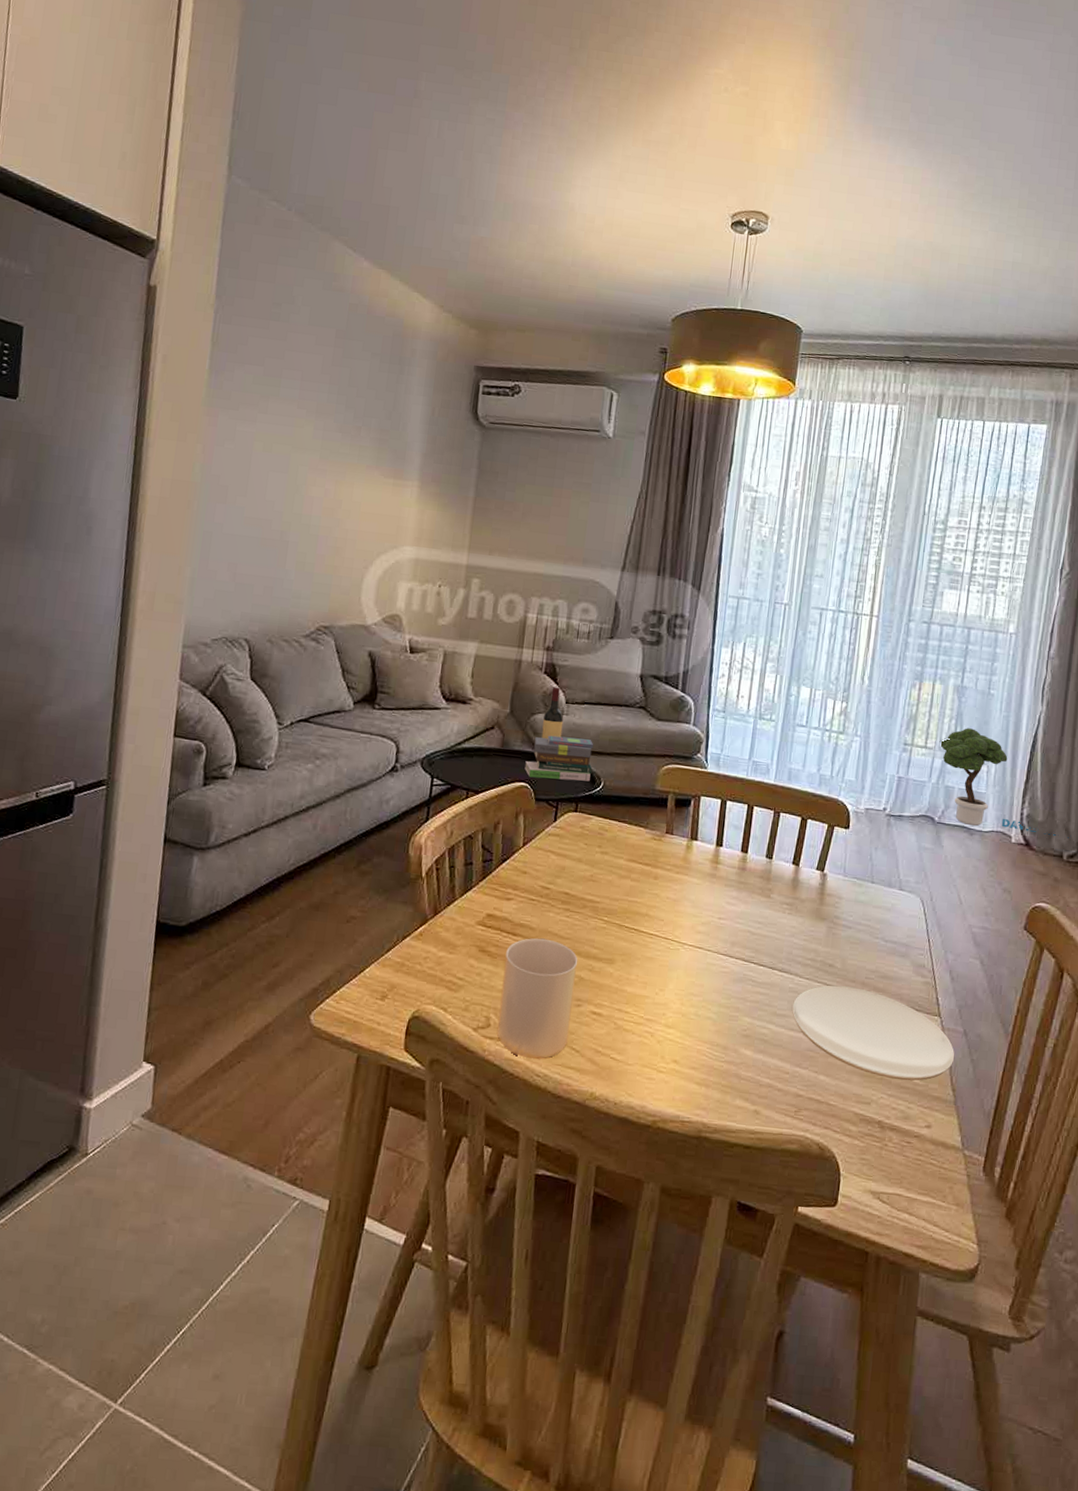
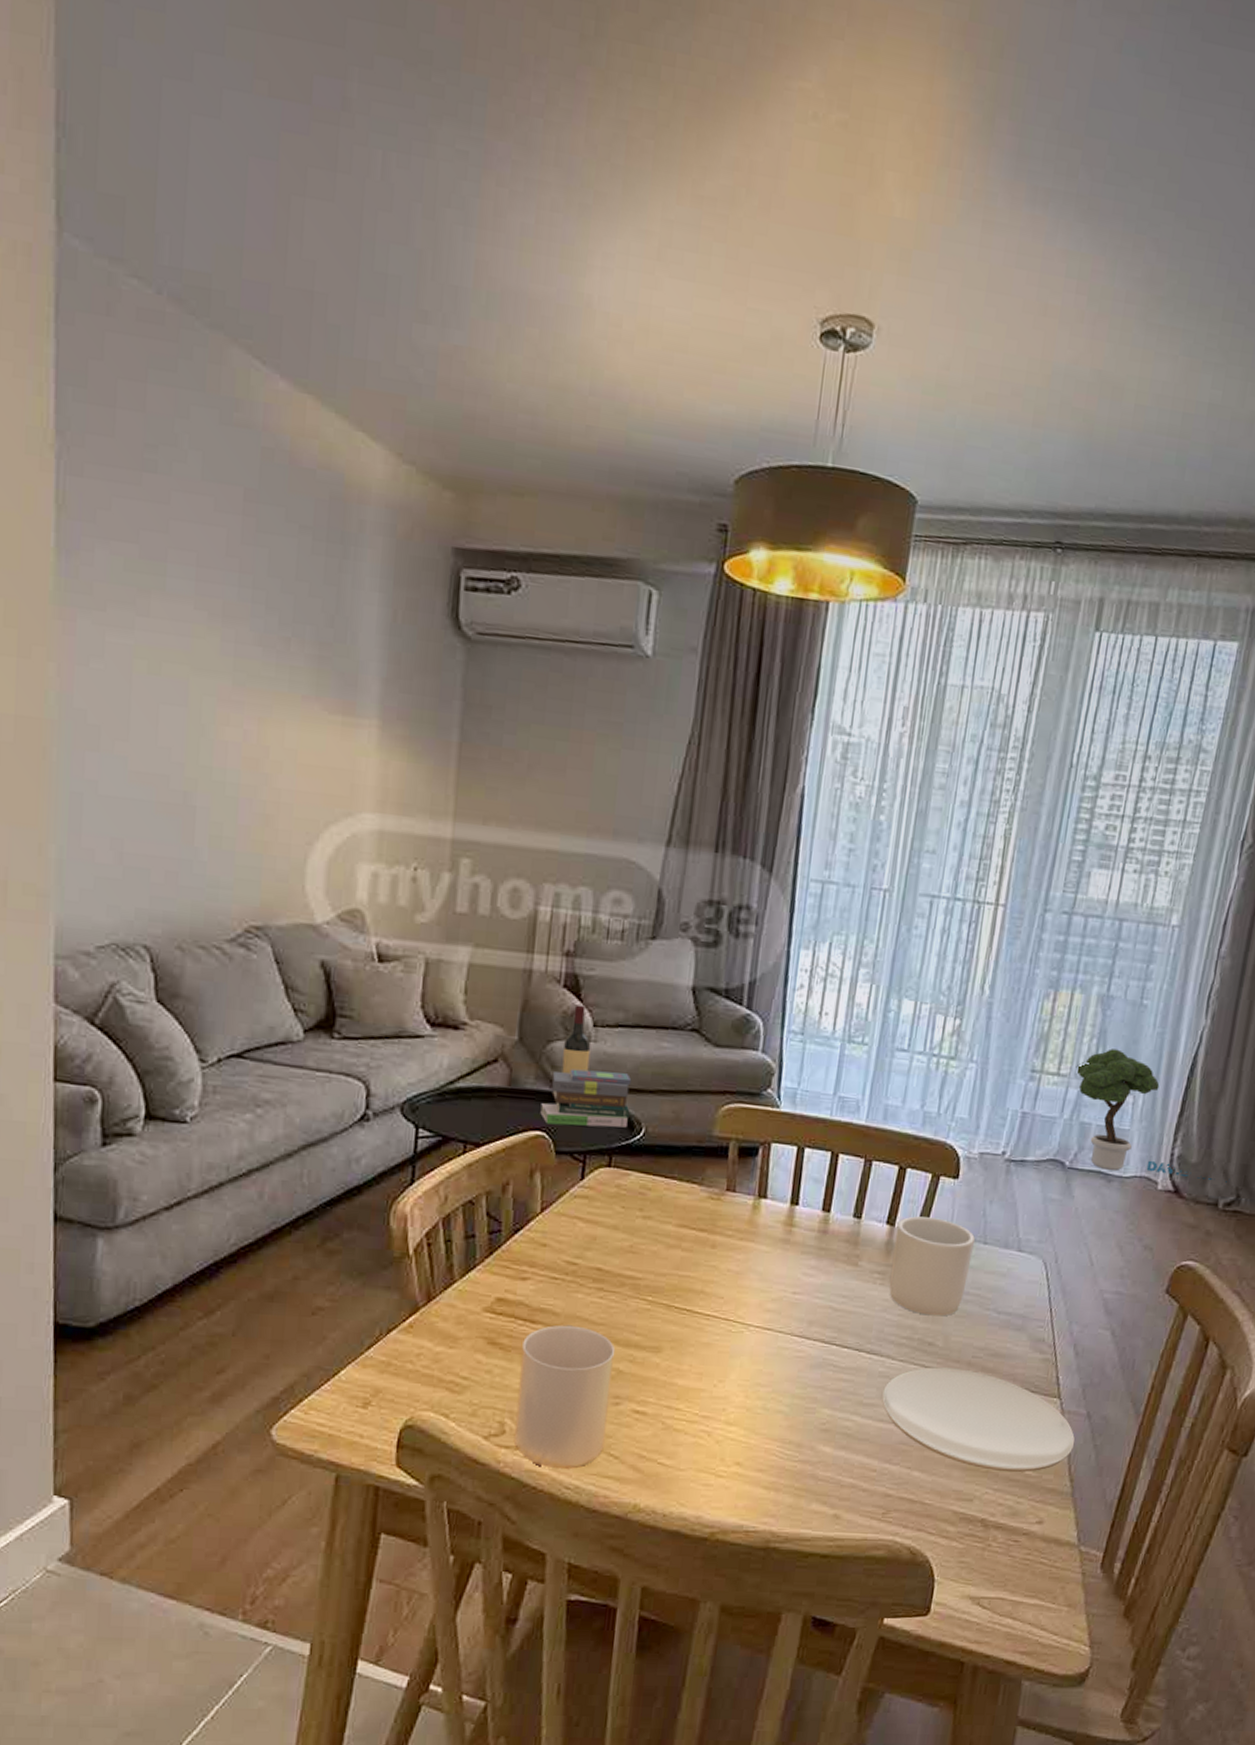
mug: none [796,858,865,943] -> present [889,1216,976,1317]

